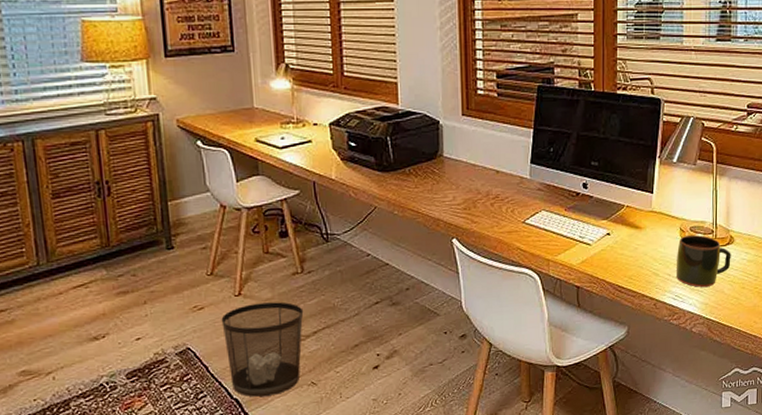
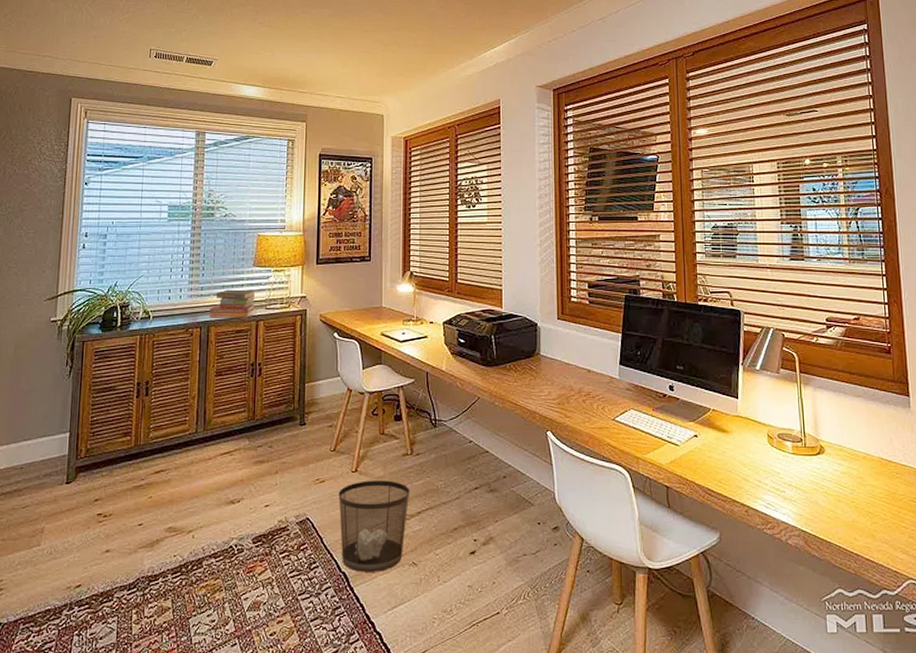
books: none [31,91,94,129] -> present [209,289,256,318]
mug: present [677,234,731,287] -> none [766,441,824,496]

